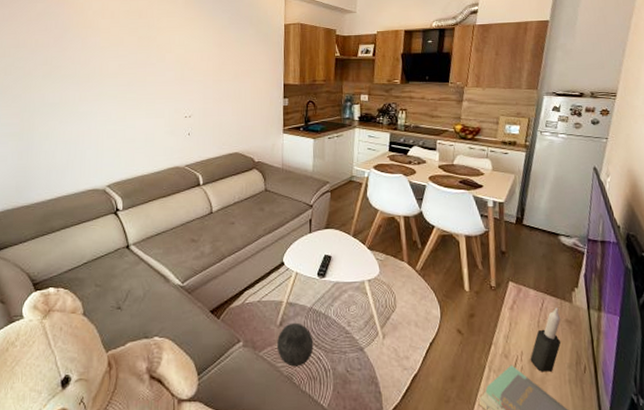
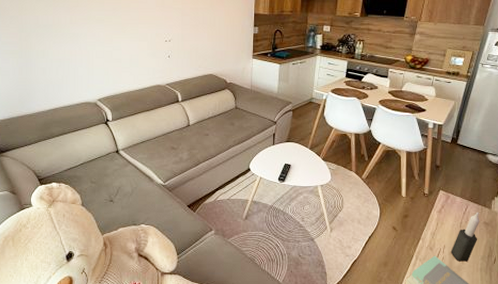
ball: present [277,322,314,367] -> none [243,217,273,251]

